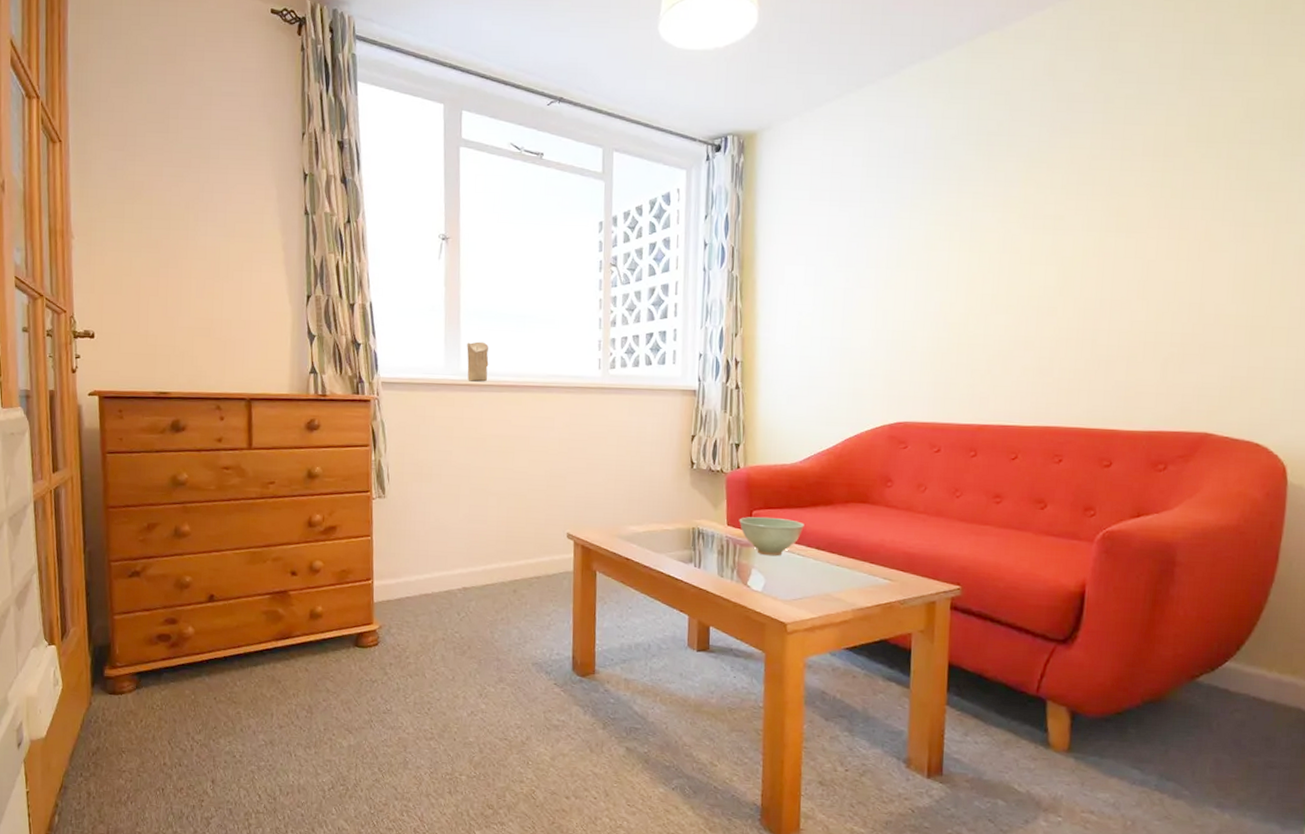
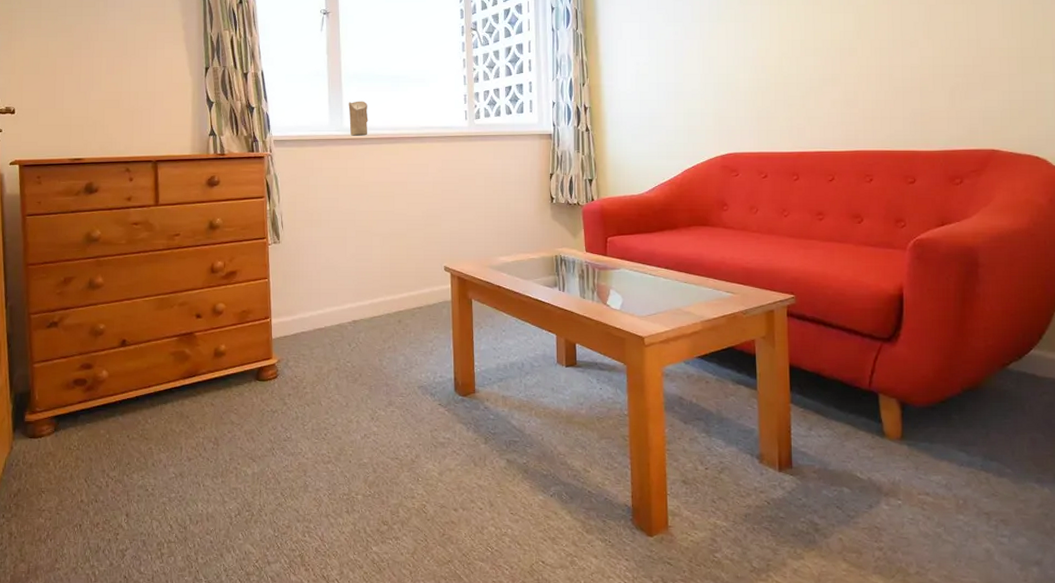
bowl: present [739,516,804,557] -> none [596,242,654,277]

